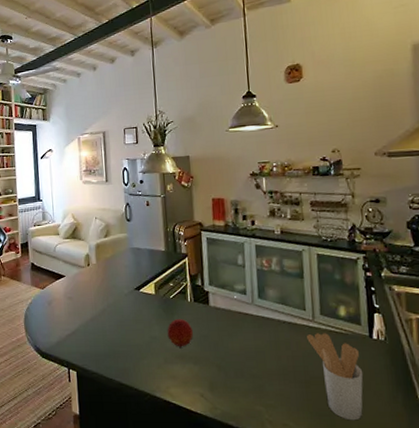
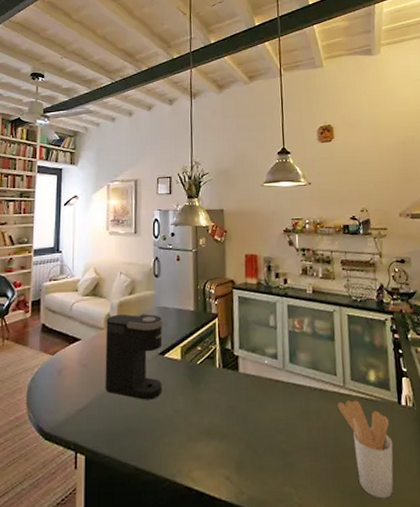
coffee maker: none [86,254,140,328] -> present [105,314,165,400]
fruit: present [167,319,193,349] -> none [192,388,220,423]

